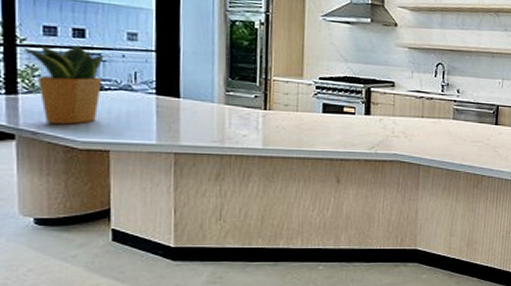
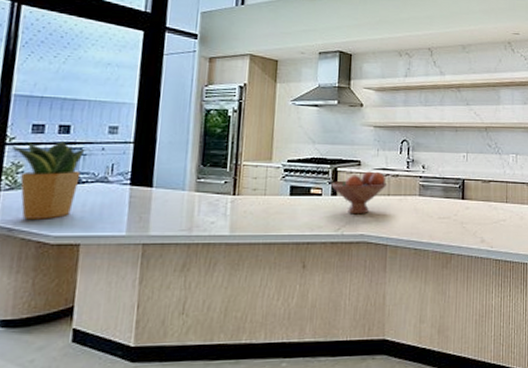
fruit bowl: none [365,92,421,135] -> present [331,171,387,215]

